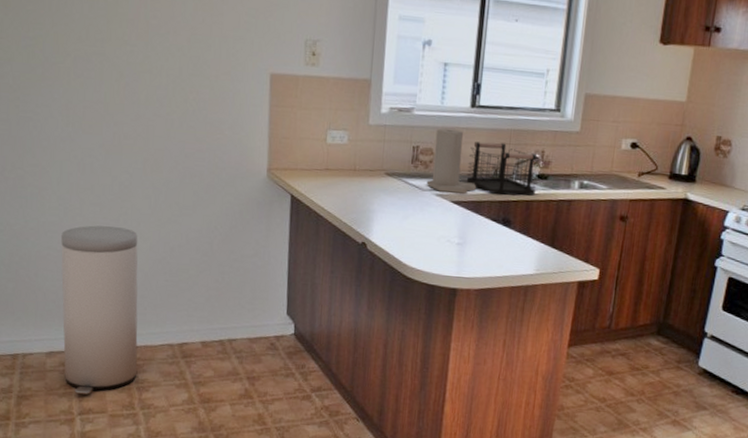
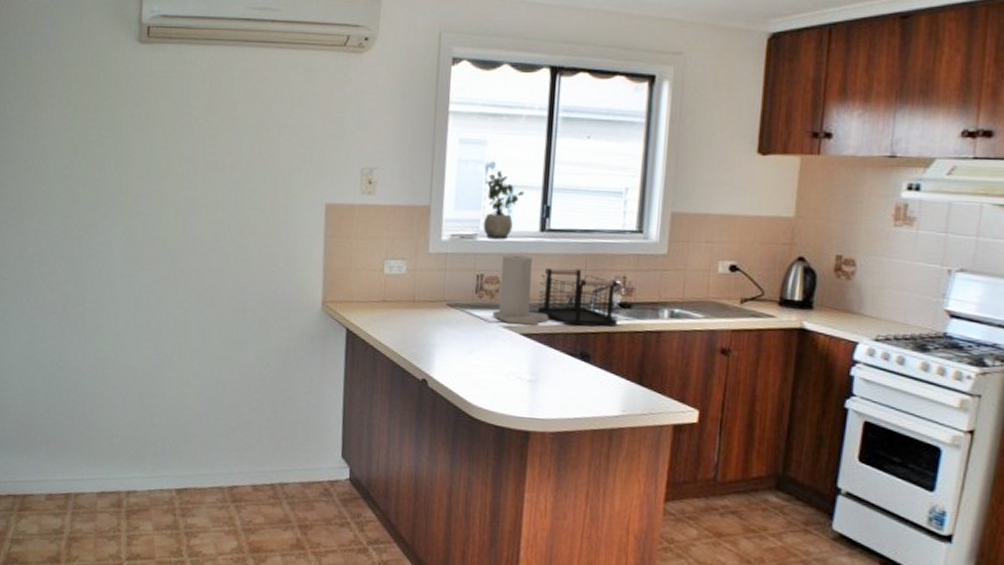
pedal bin: present [61,225,138,395] -> none [114,361,191,539]
potted plant: none [419,48,458,115] -> present [483,170,525,240]

